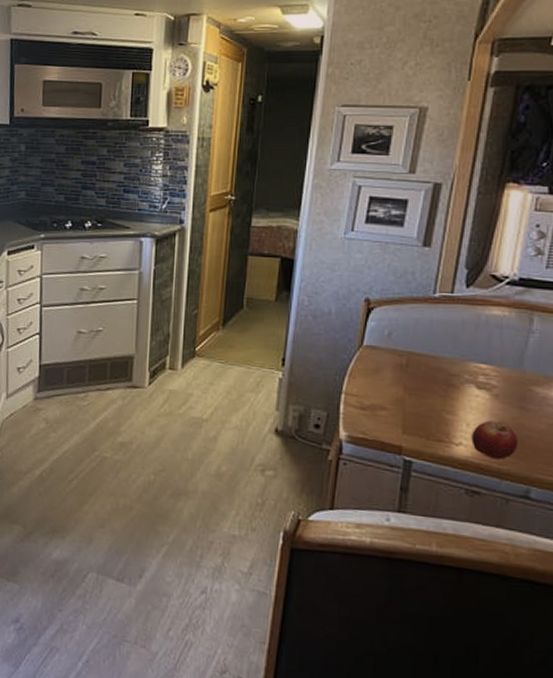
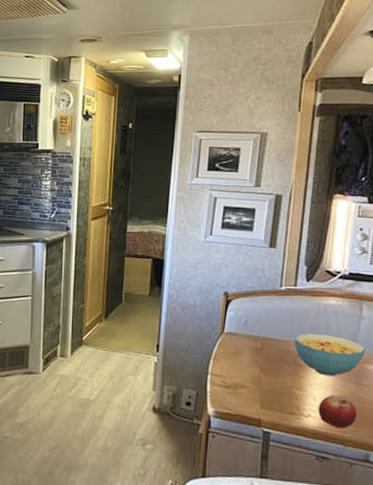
cereal bowl: none [447,348,533,399] -> present [295,333,365,376]

